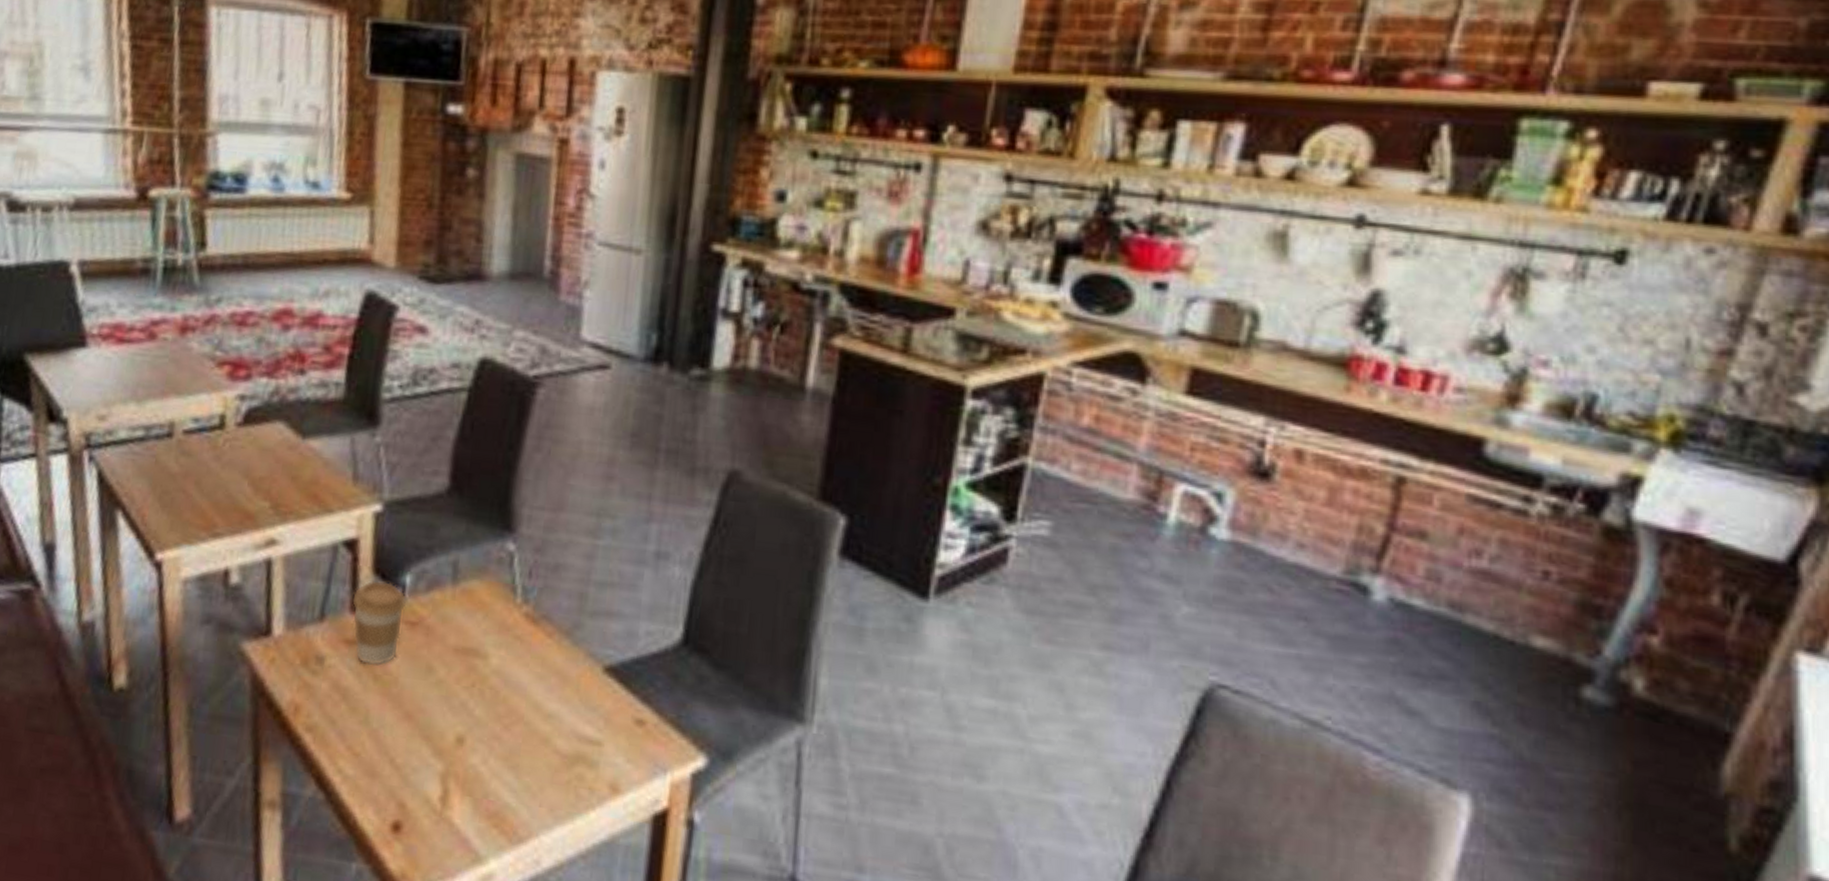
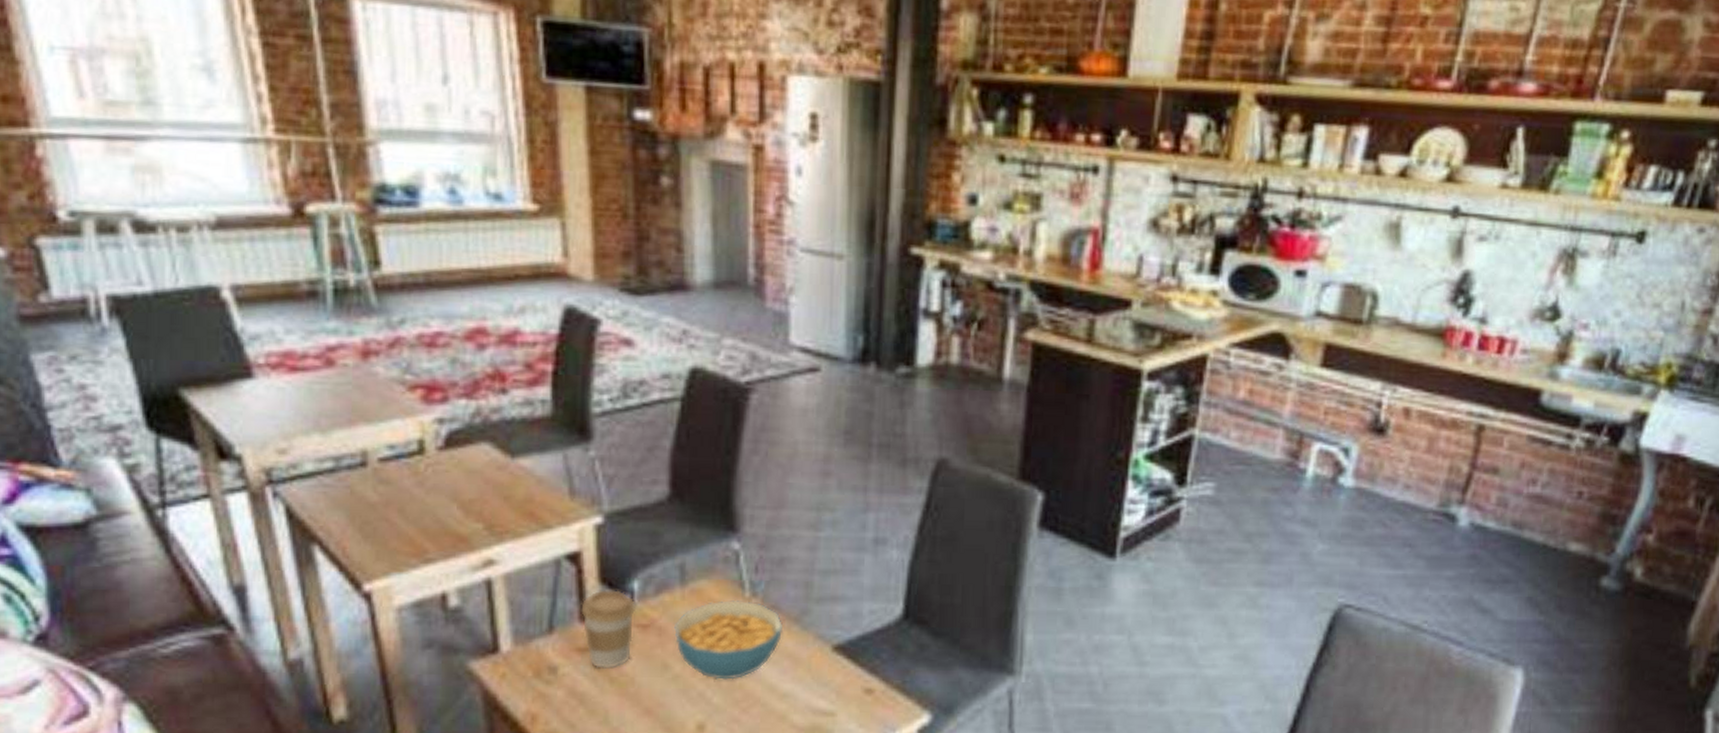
cereal bowl: none [441,604,554,692] -> present [673,599,784,680]

